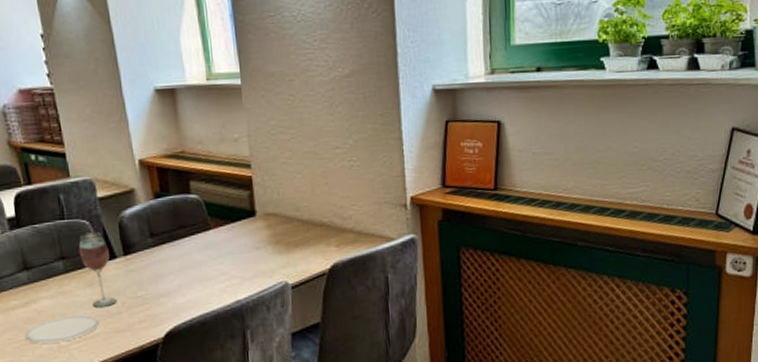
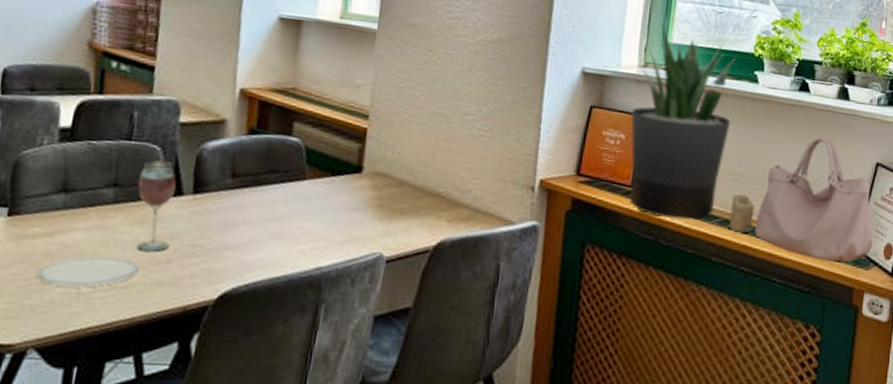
planter: none [484,26,582,214] -> present [629,23,736,220]
candle: none [590,180,613,217] -> present [730,194,754,234]
handbag: none [616,111,732,230] -> present [755,137,874,263]

